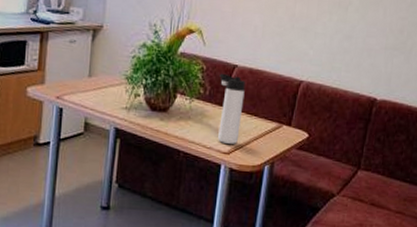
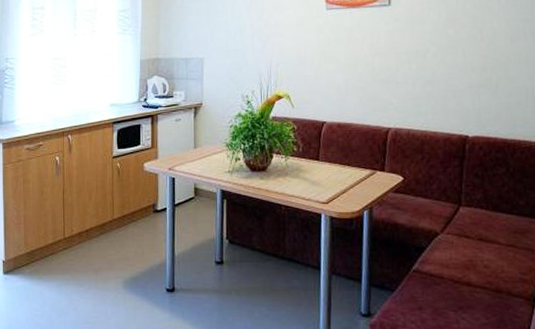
thermos bottle: present [218,73,246,144] -> none [310,130,336,194]

